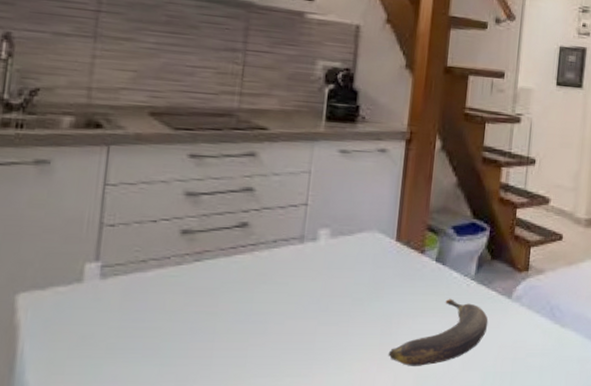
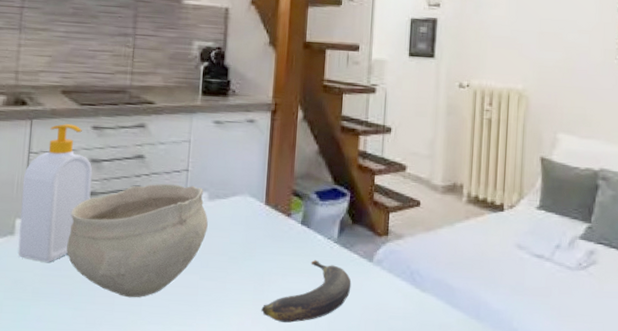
soap bottle: none [87,151,189,313] -> present [18,124,93,262]
bowl: none [152,219,330,349] -> present [66,183,208,298]

